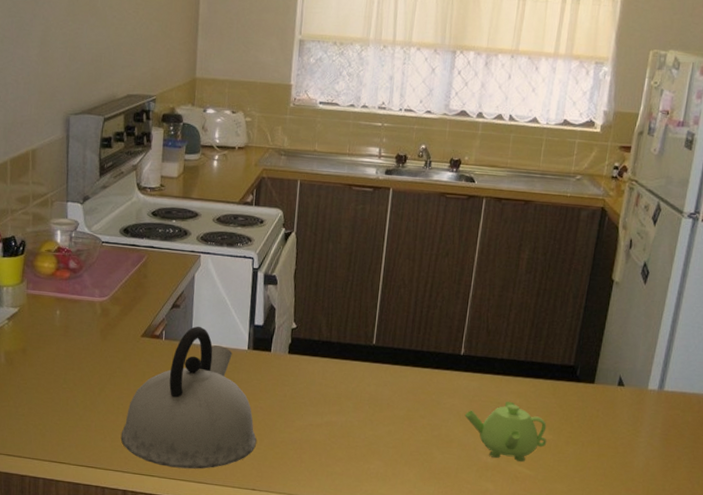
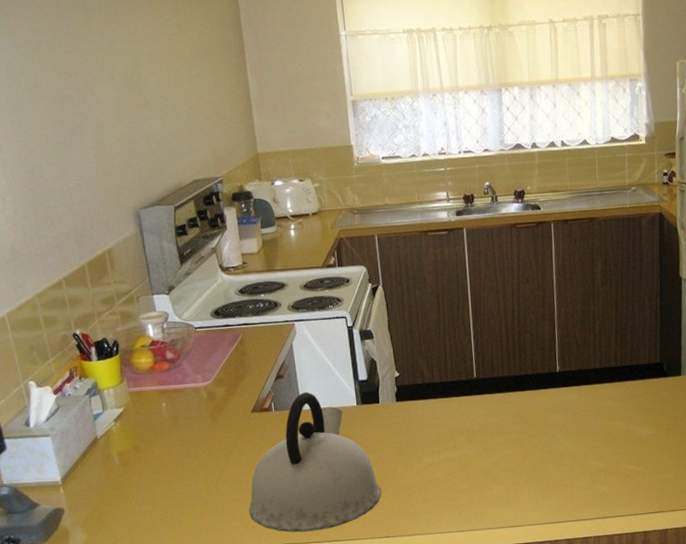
teapot: present [464,401,547,462] -> none [570,406,649,461]

